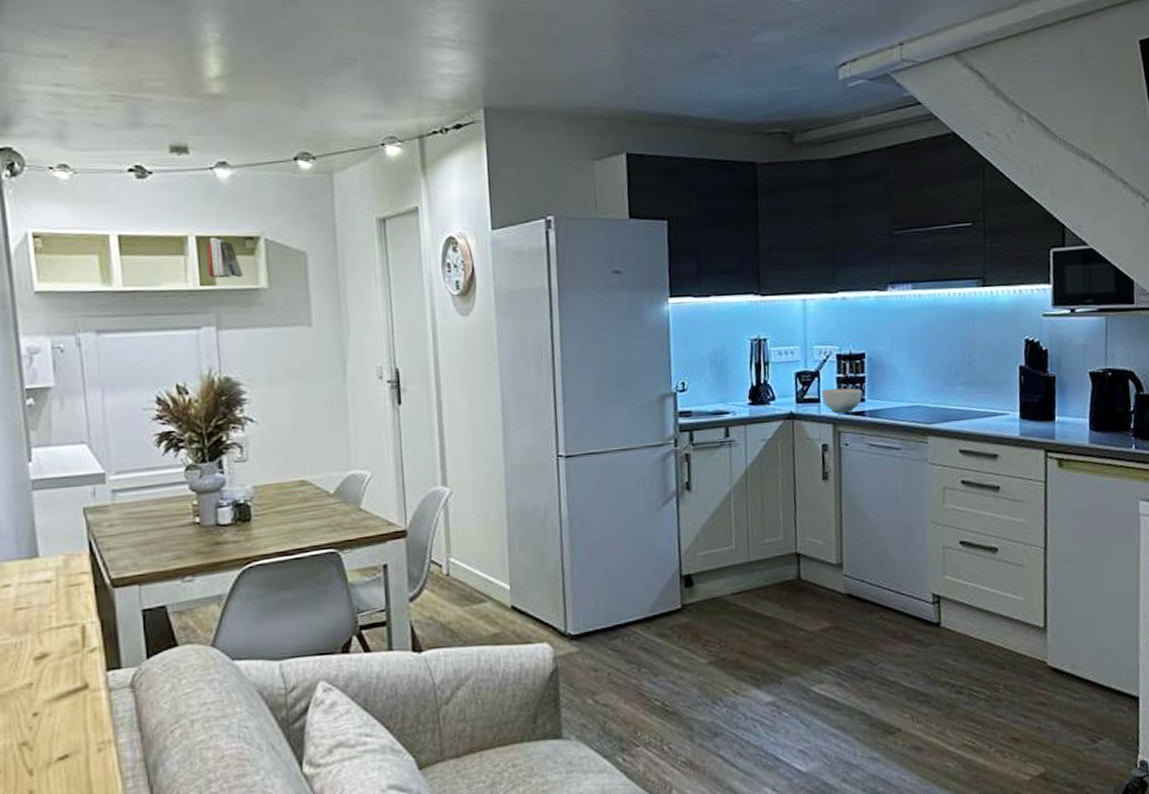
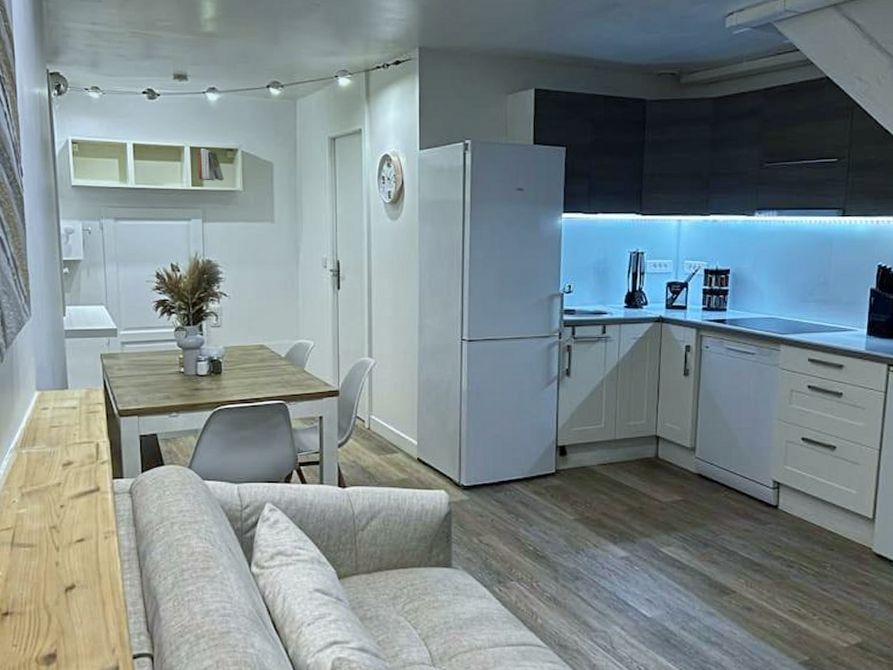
bowl: present [821,388,862,413] -> none [688,298,724,319]

